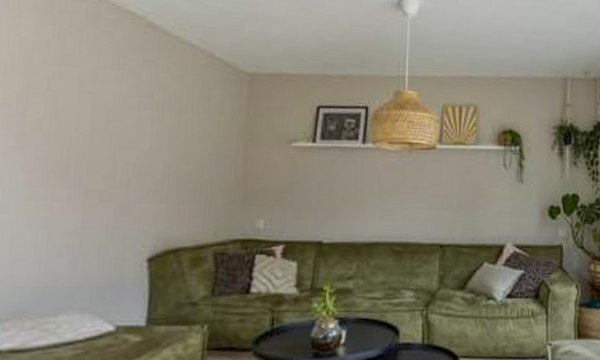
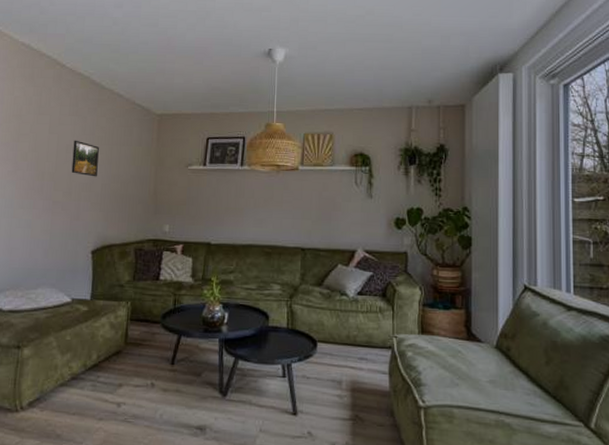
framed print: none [115,103,160,156] -> present [71,140,99,177]

